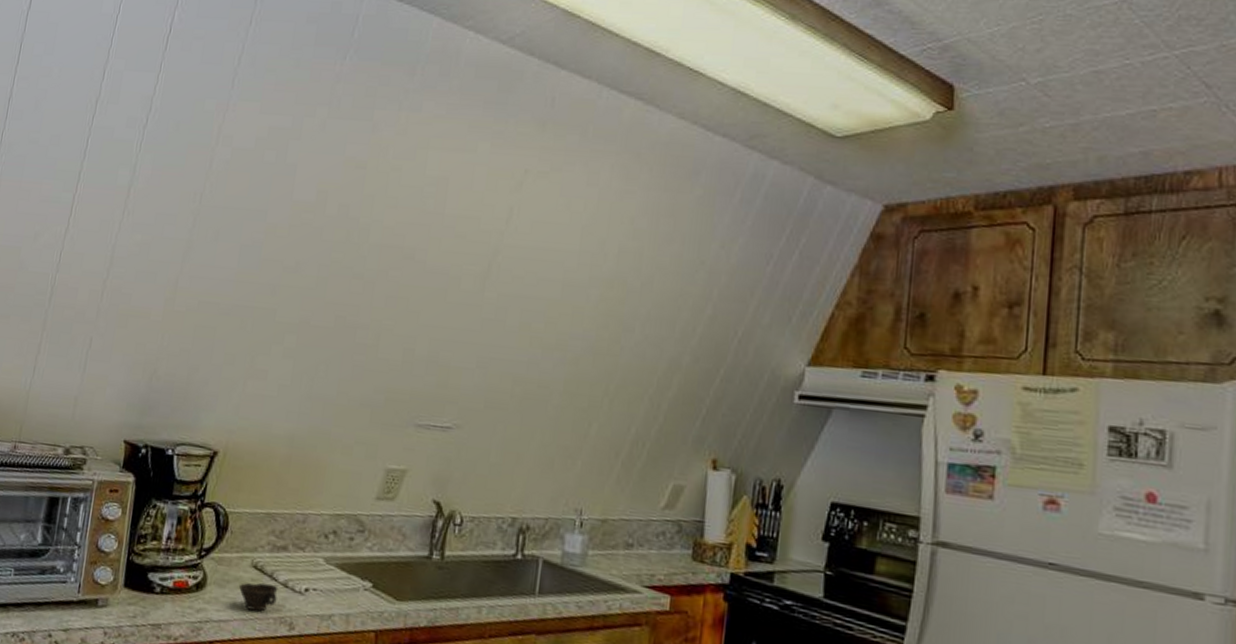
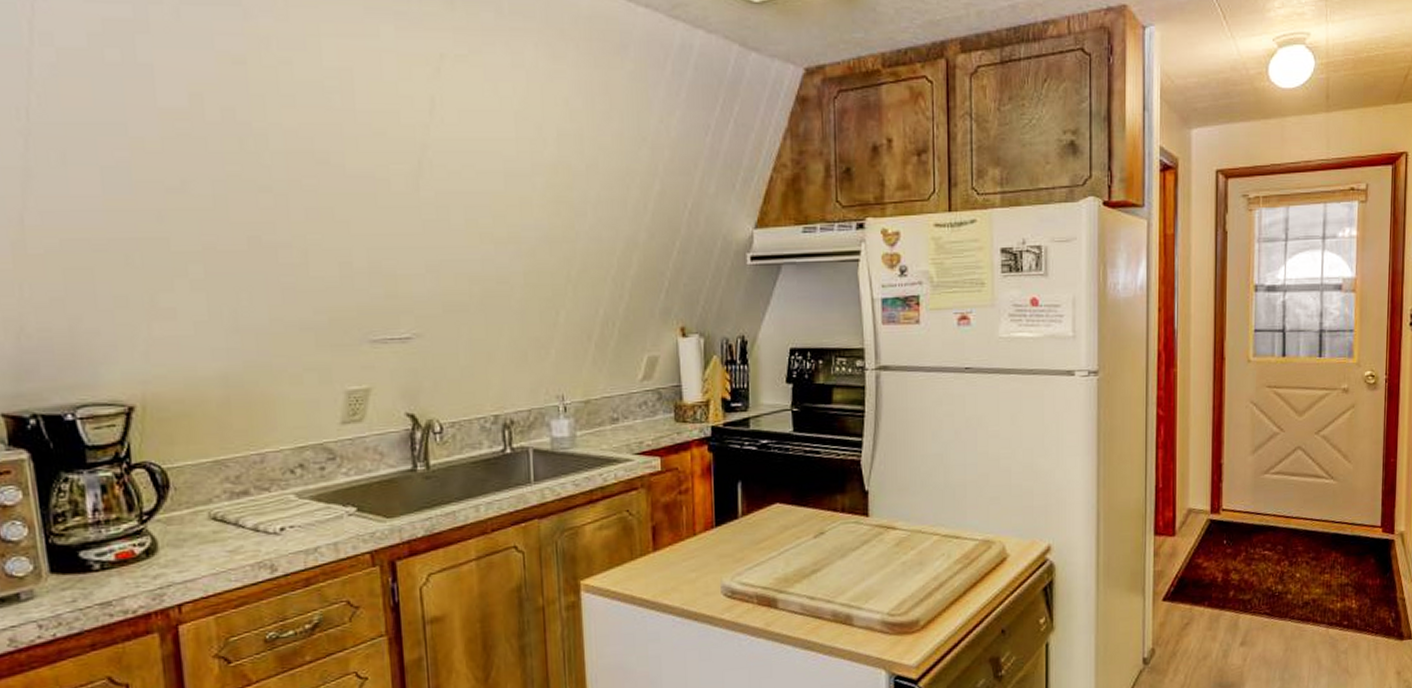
cup: present [239,582,278,612] -> none [200,531,250,563]

